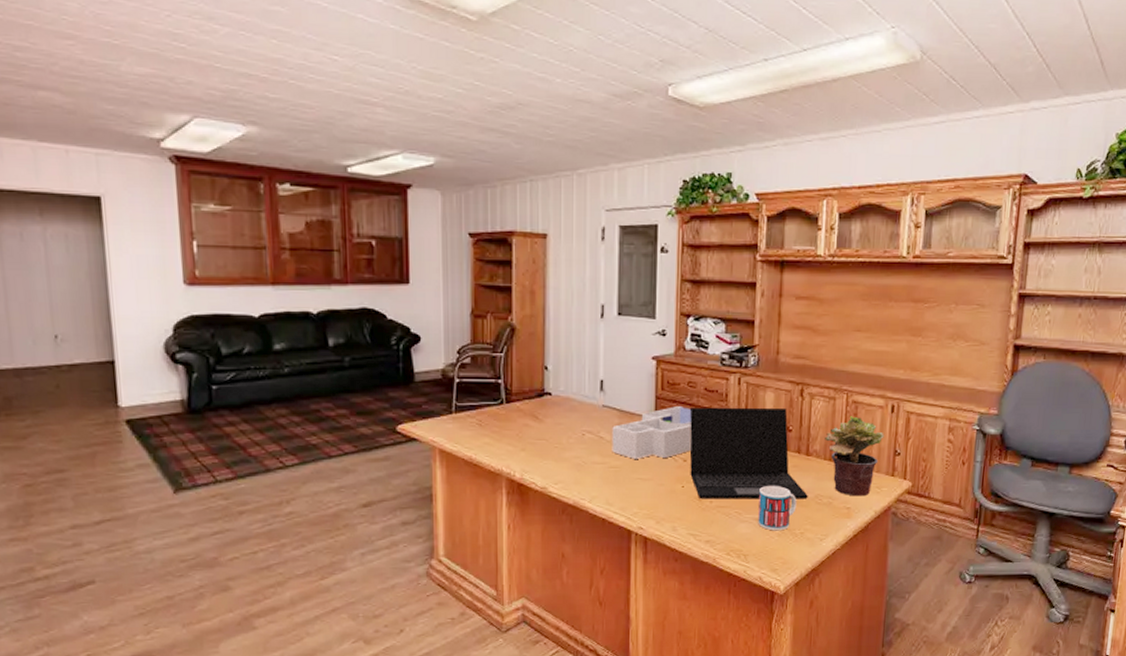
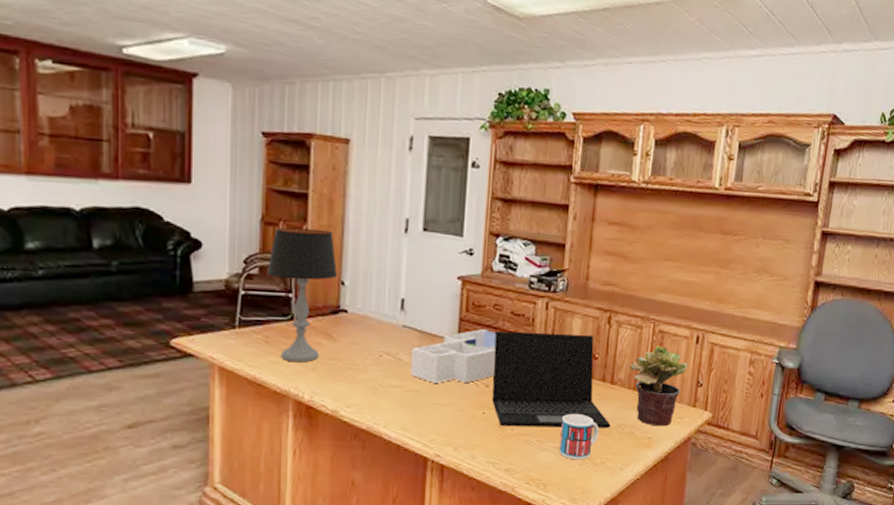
table lamp: none [478,318,542,443] -> present [267,227,338,363]

